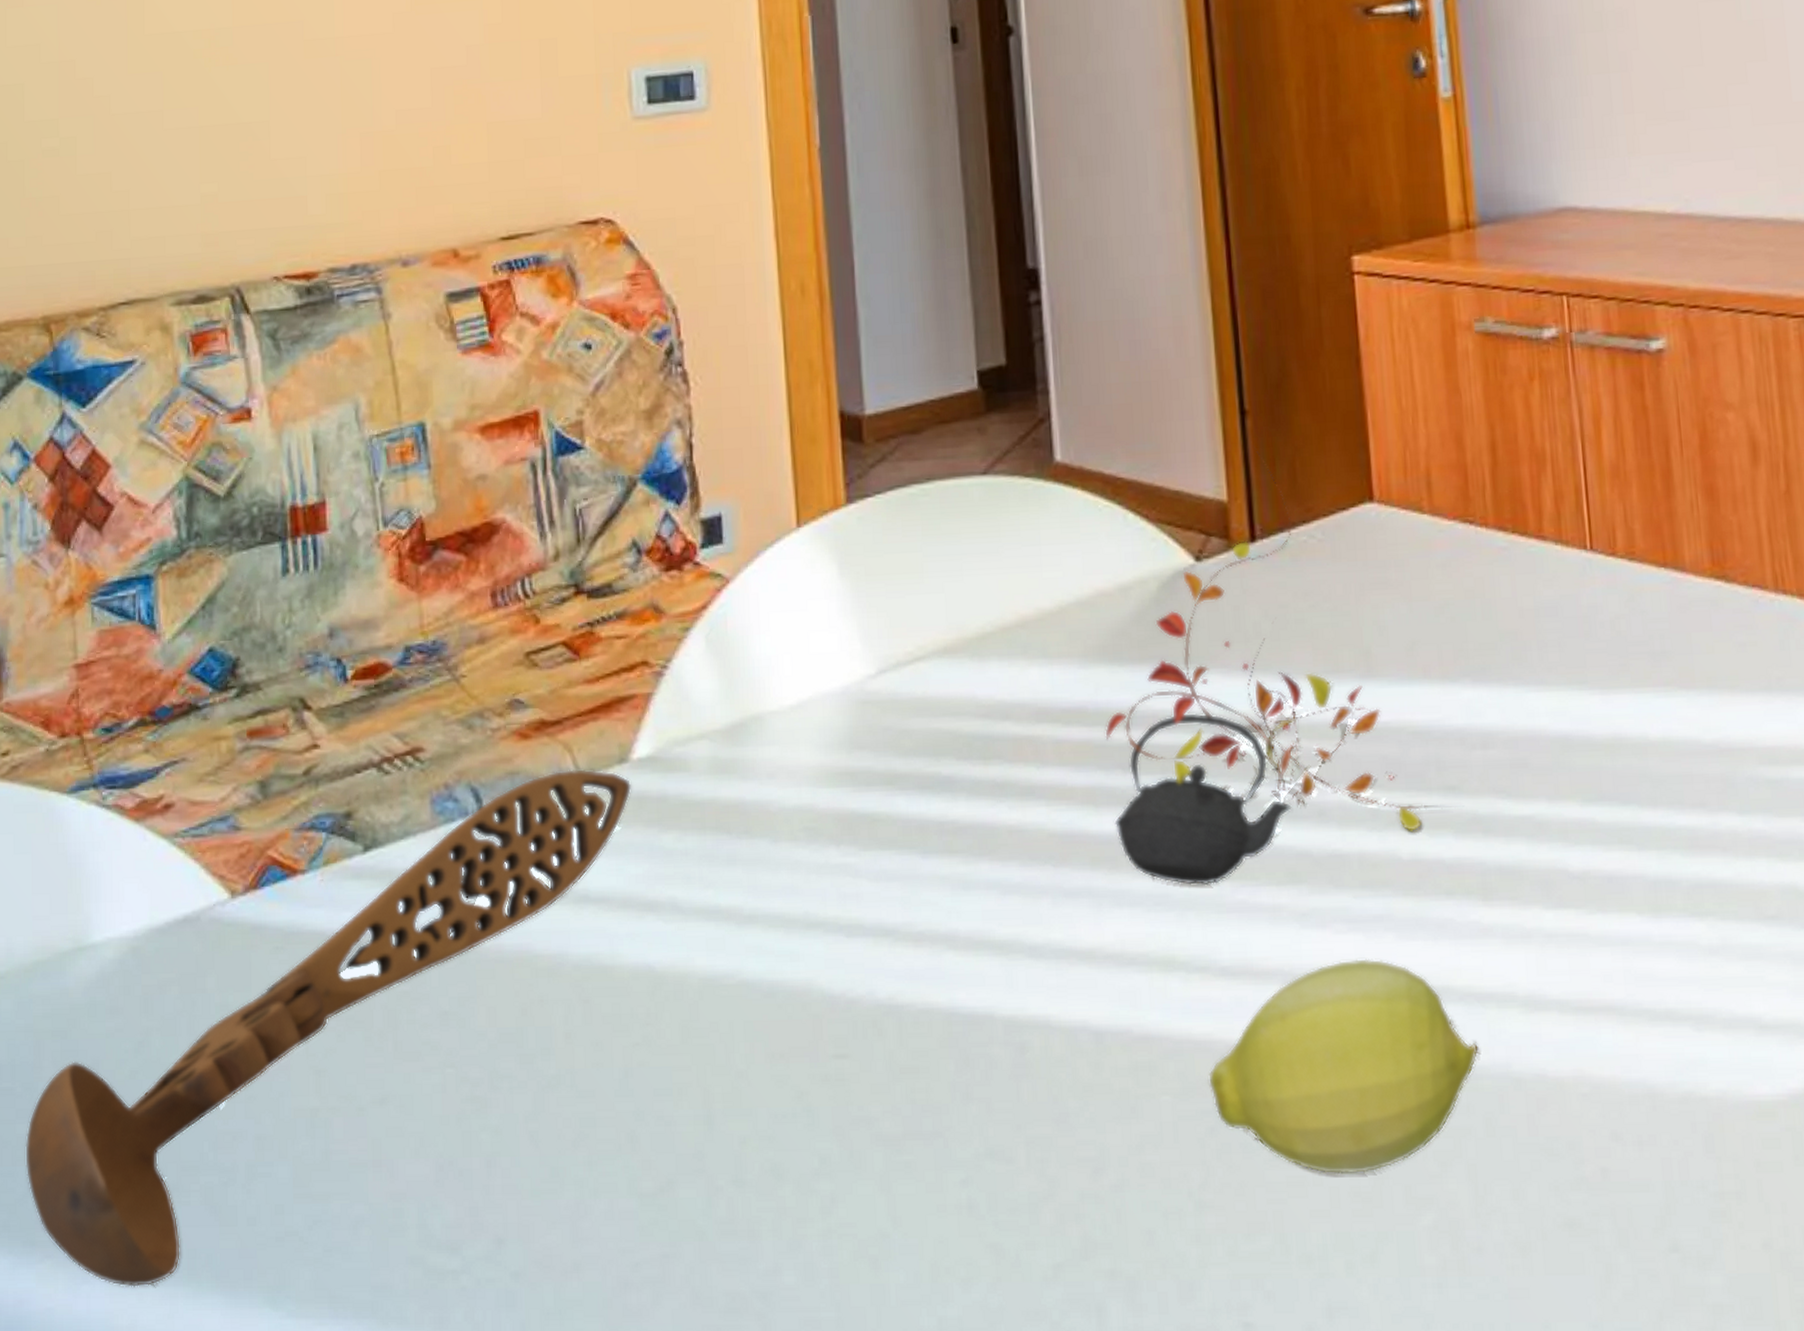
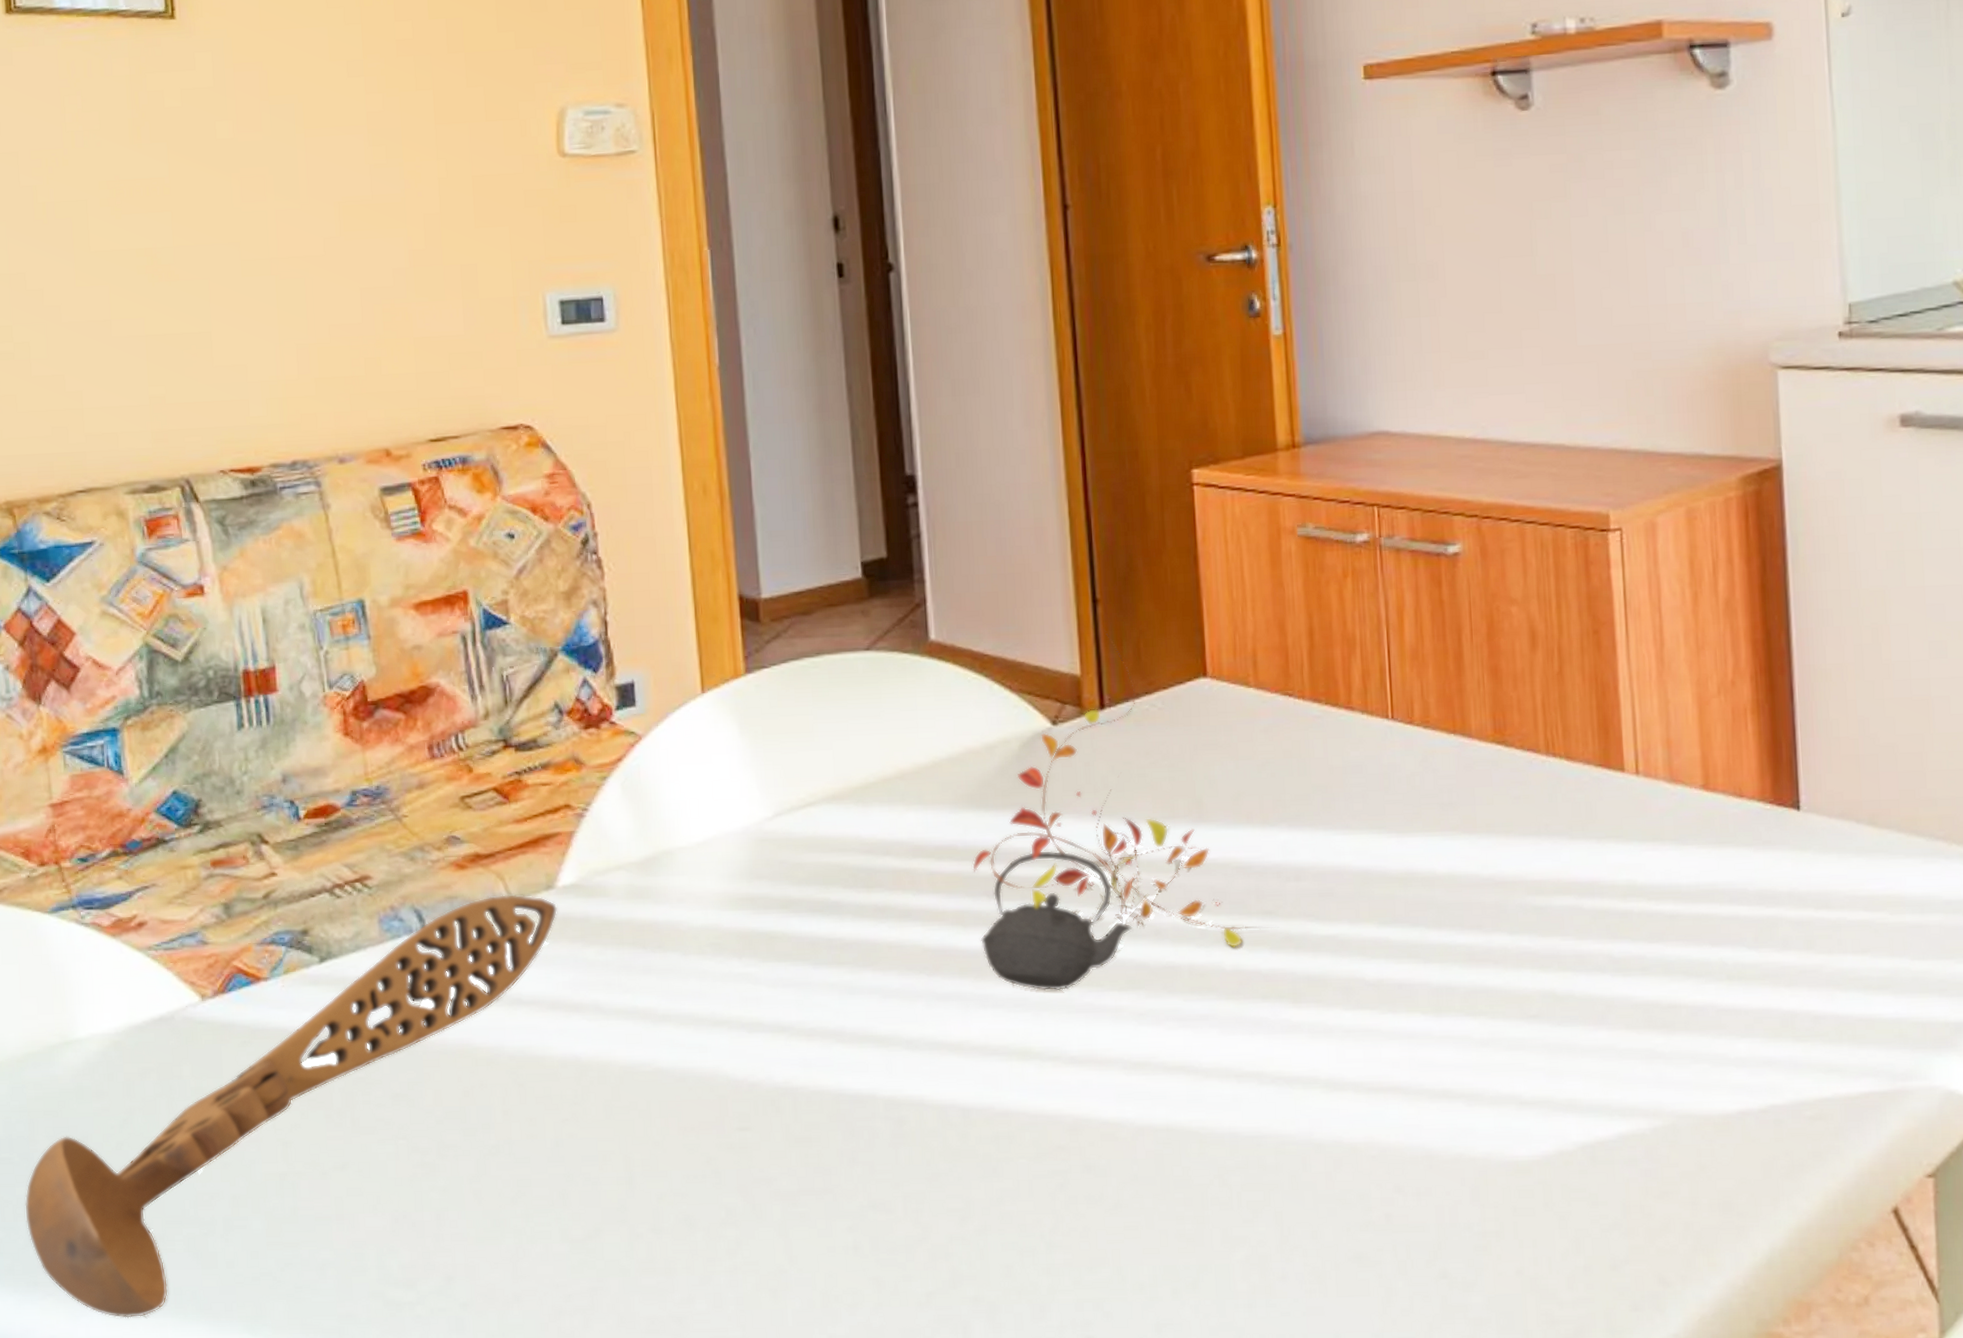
fruit: present [1208,958,1480,1175] -> none [1058,1049,1287,1221]

